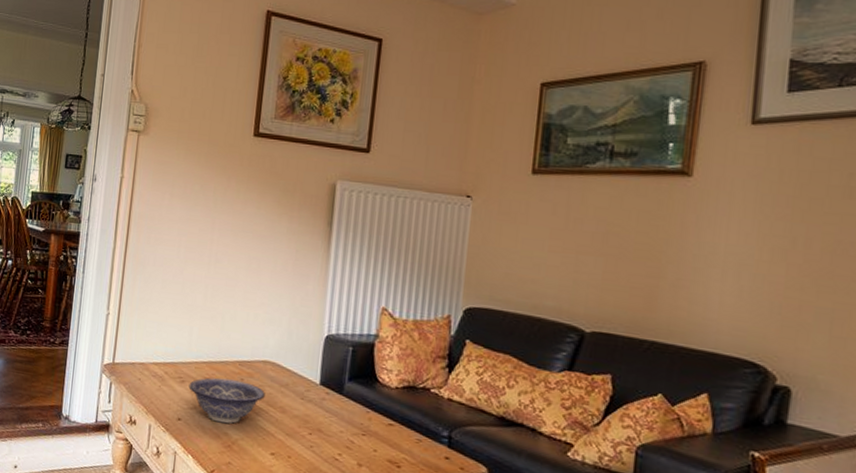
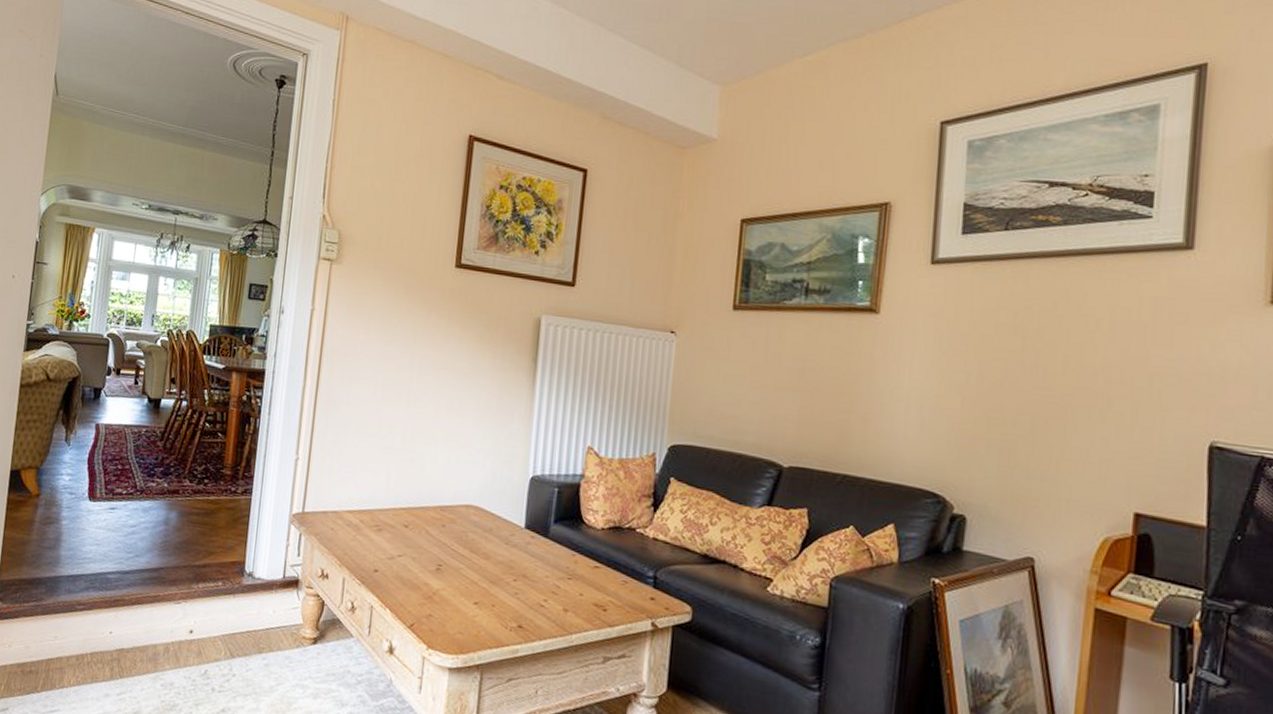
decorative bowl: present [188,377,265,424] -> none [386,524,468,574]

